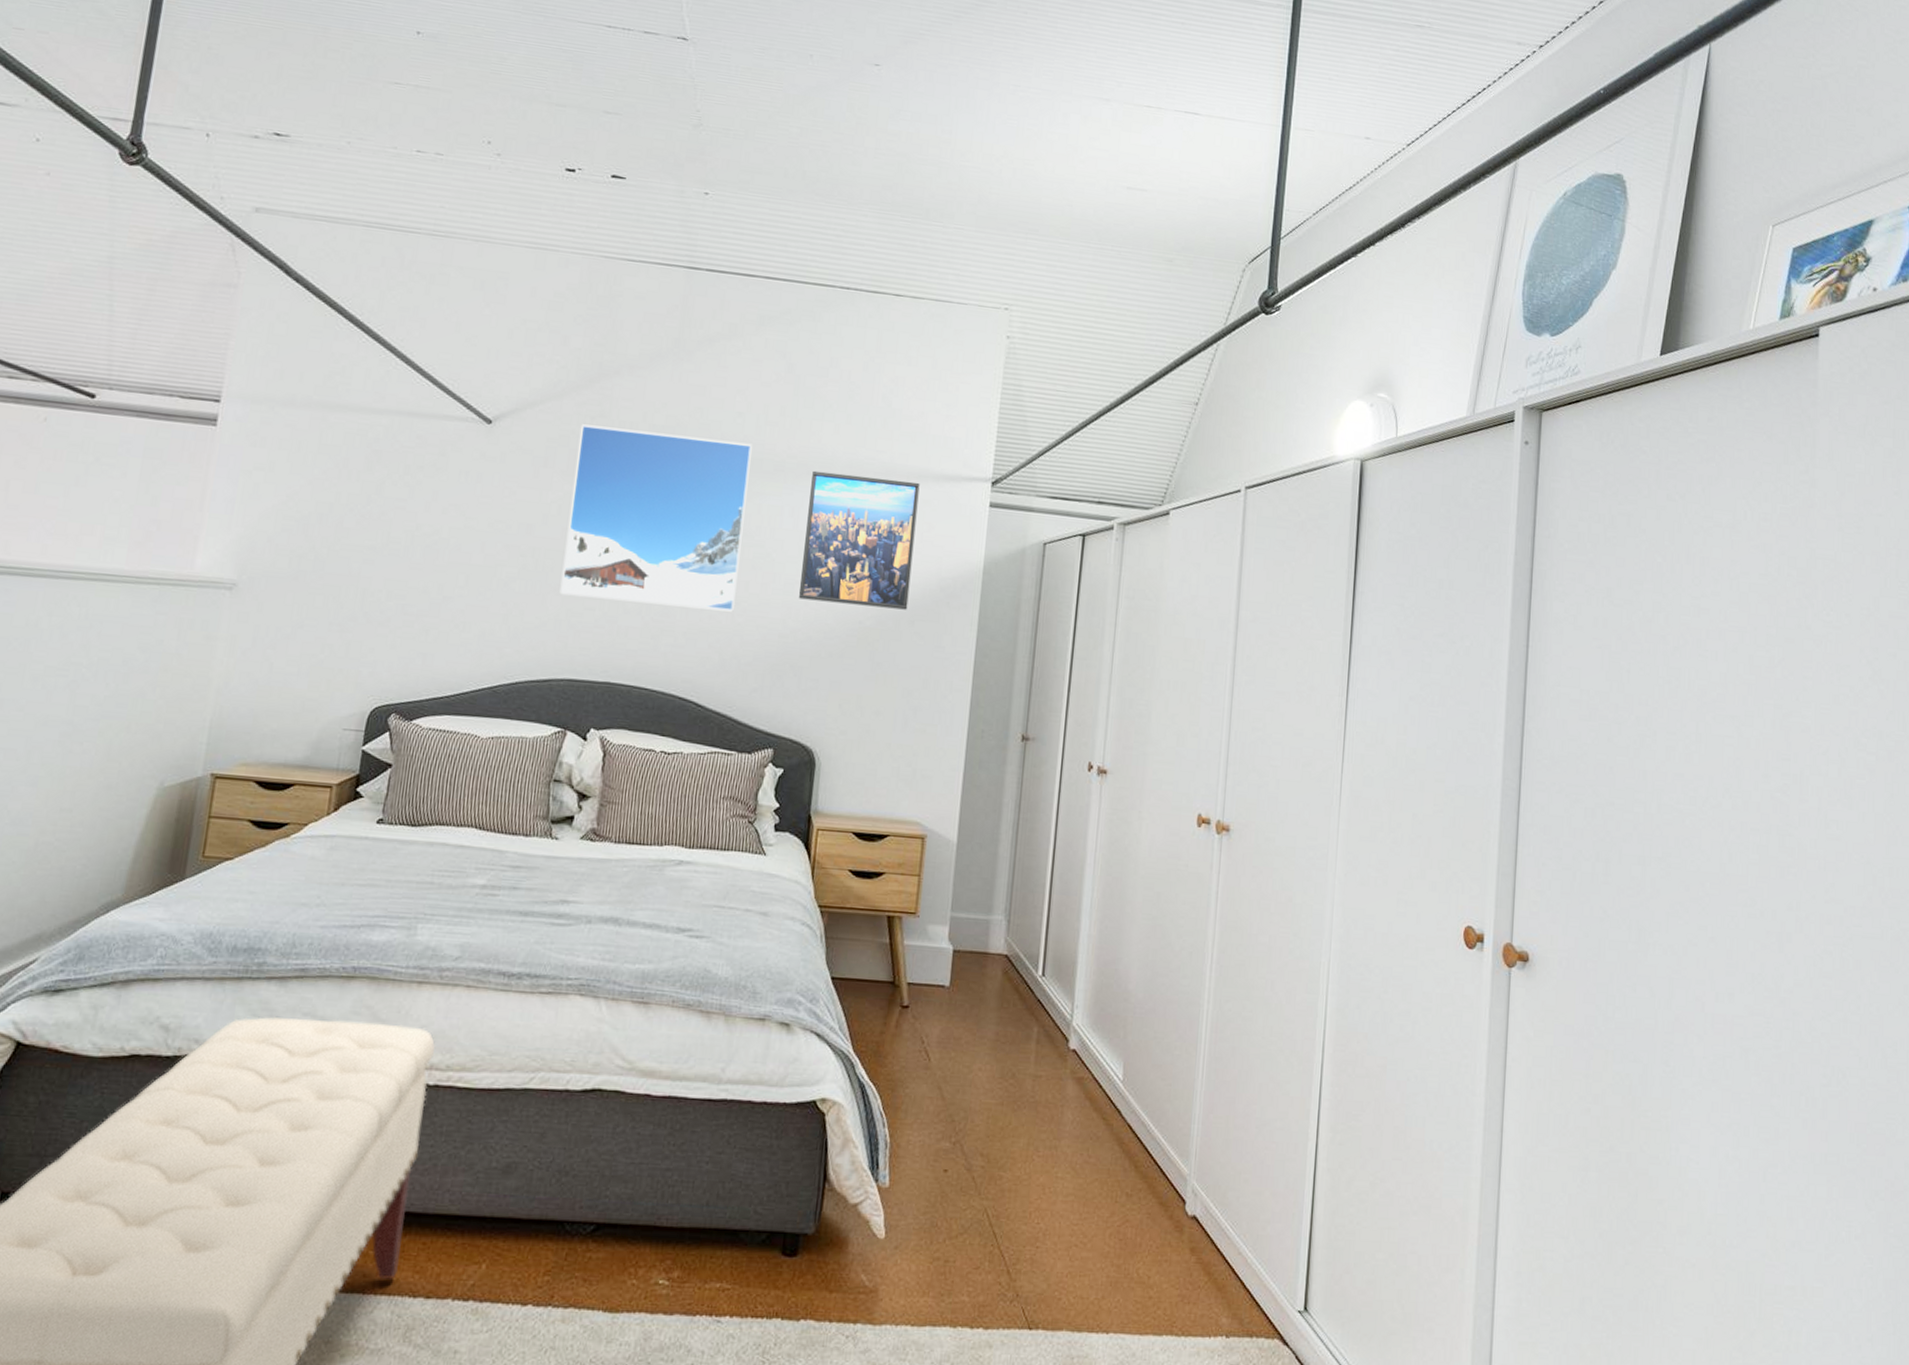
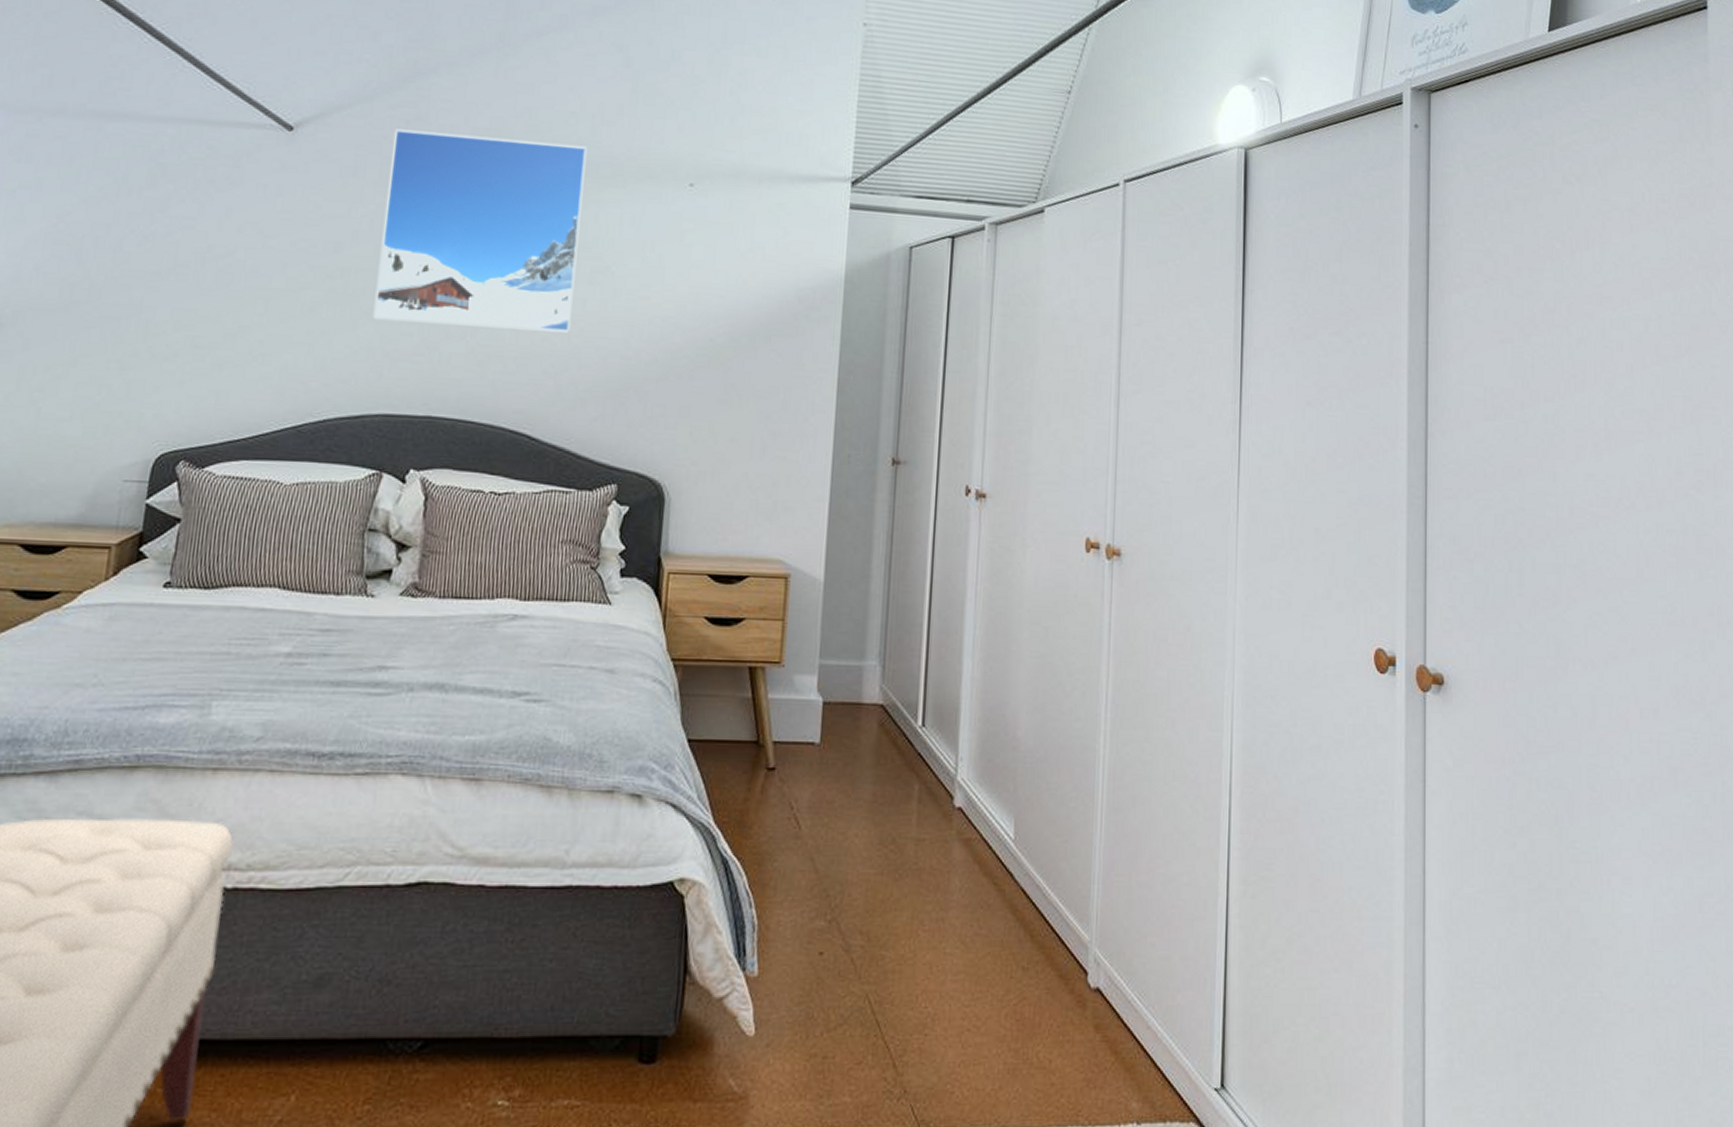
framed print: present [799,470,920,610] -> none [643,174,773,325]

